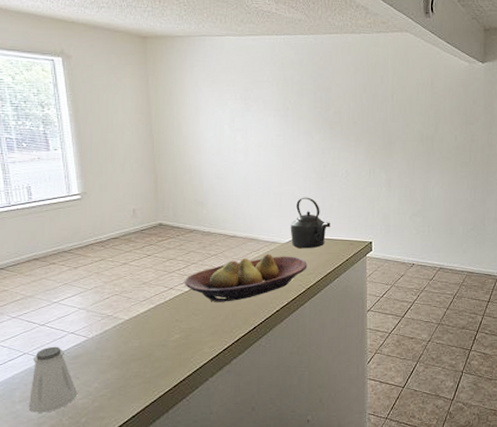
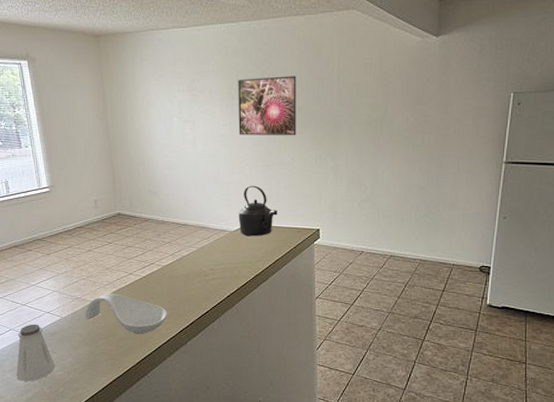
spoon rest: none [116,310,212,354] -> present [85,293,168,335]
fruit bowl: present [184,253,307,302] -> none [141,241,256,287]
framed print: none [292,90,352,149] -> present [237,76,296,136]

